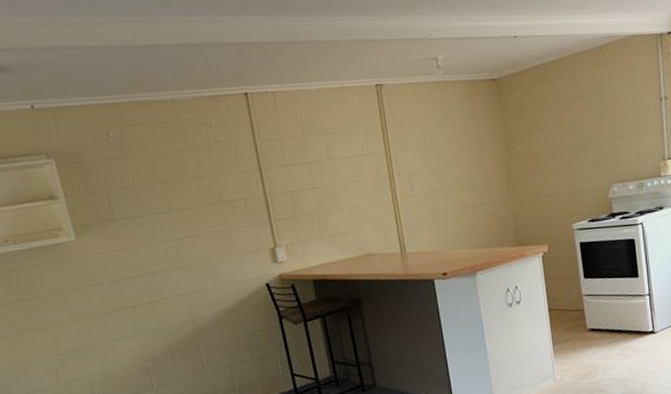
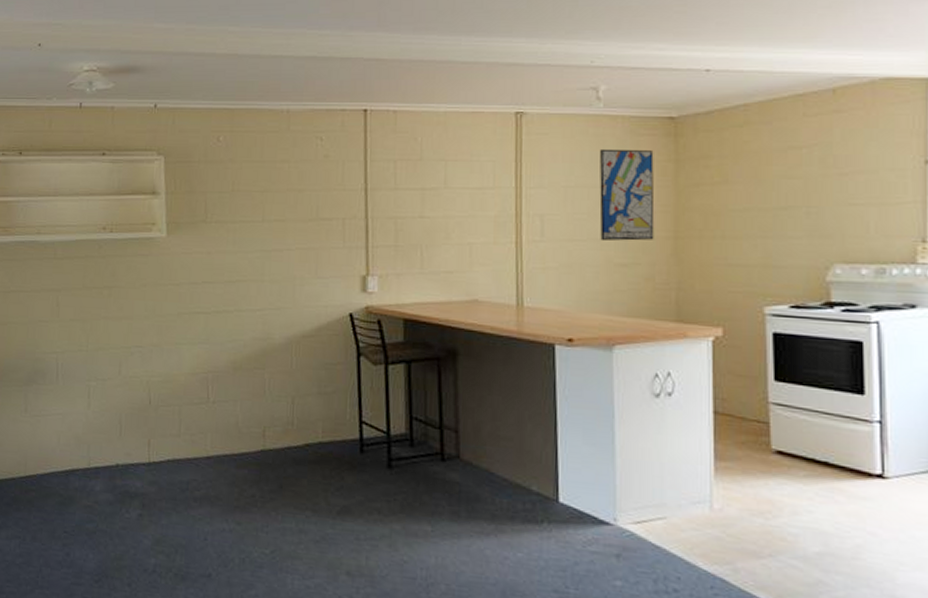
wall art: none [446,108,494,189] -> present [599,148,655,242]

